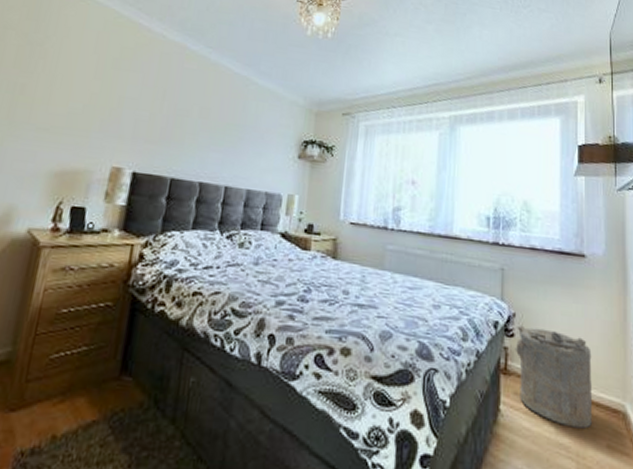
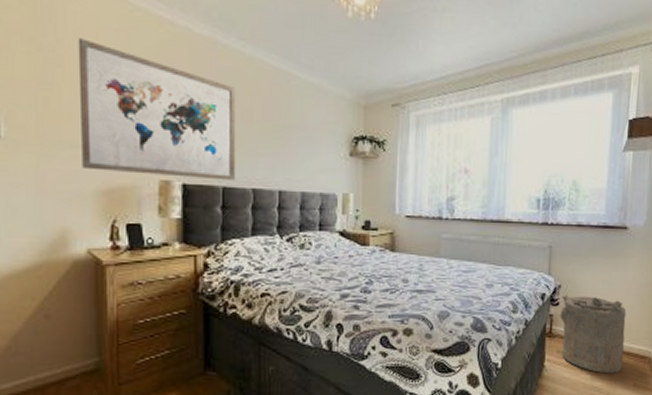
wall art: none [42,36,197,173] -> present [78,38,236,181]

